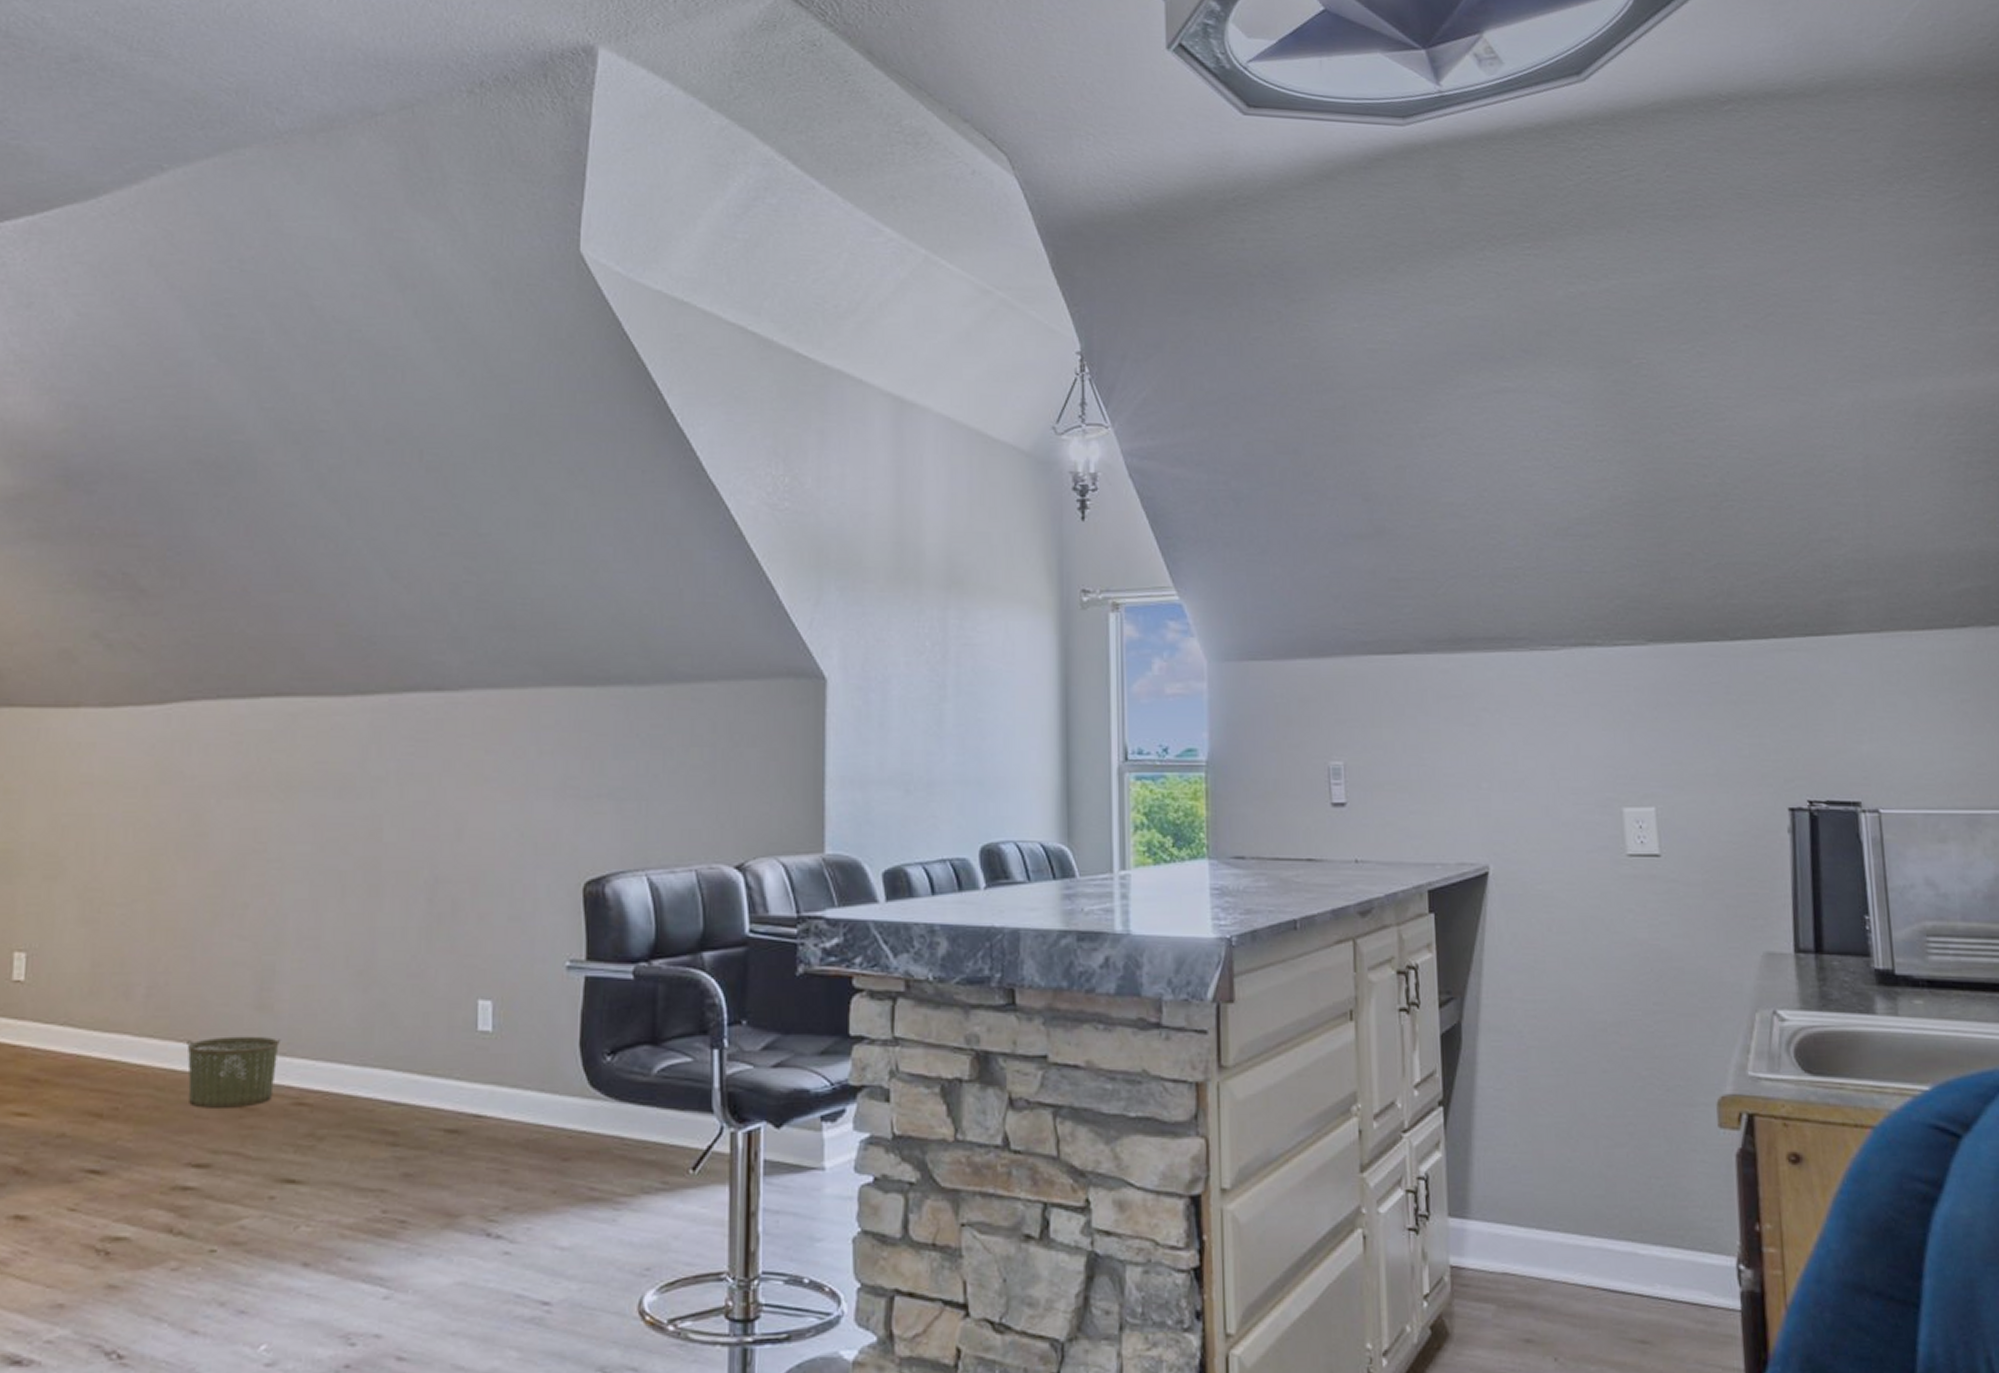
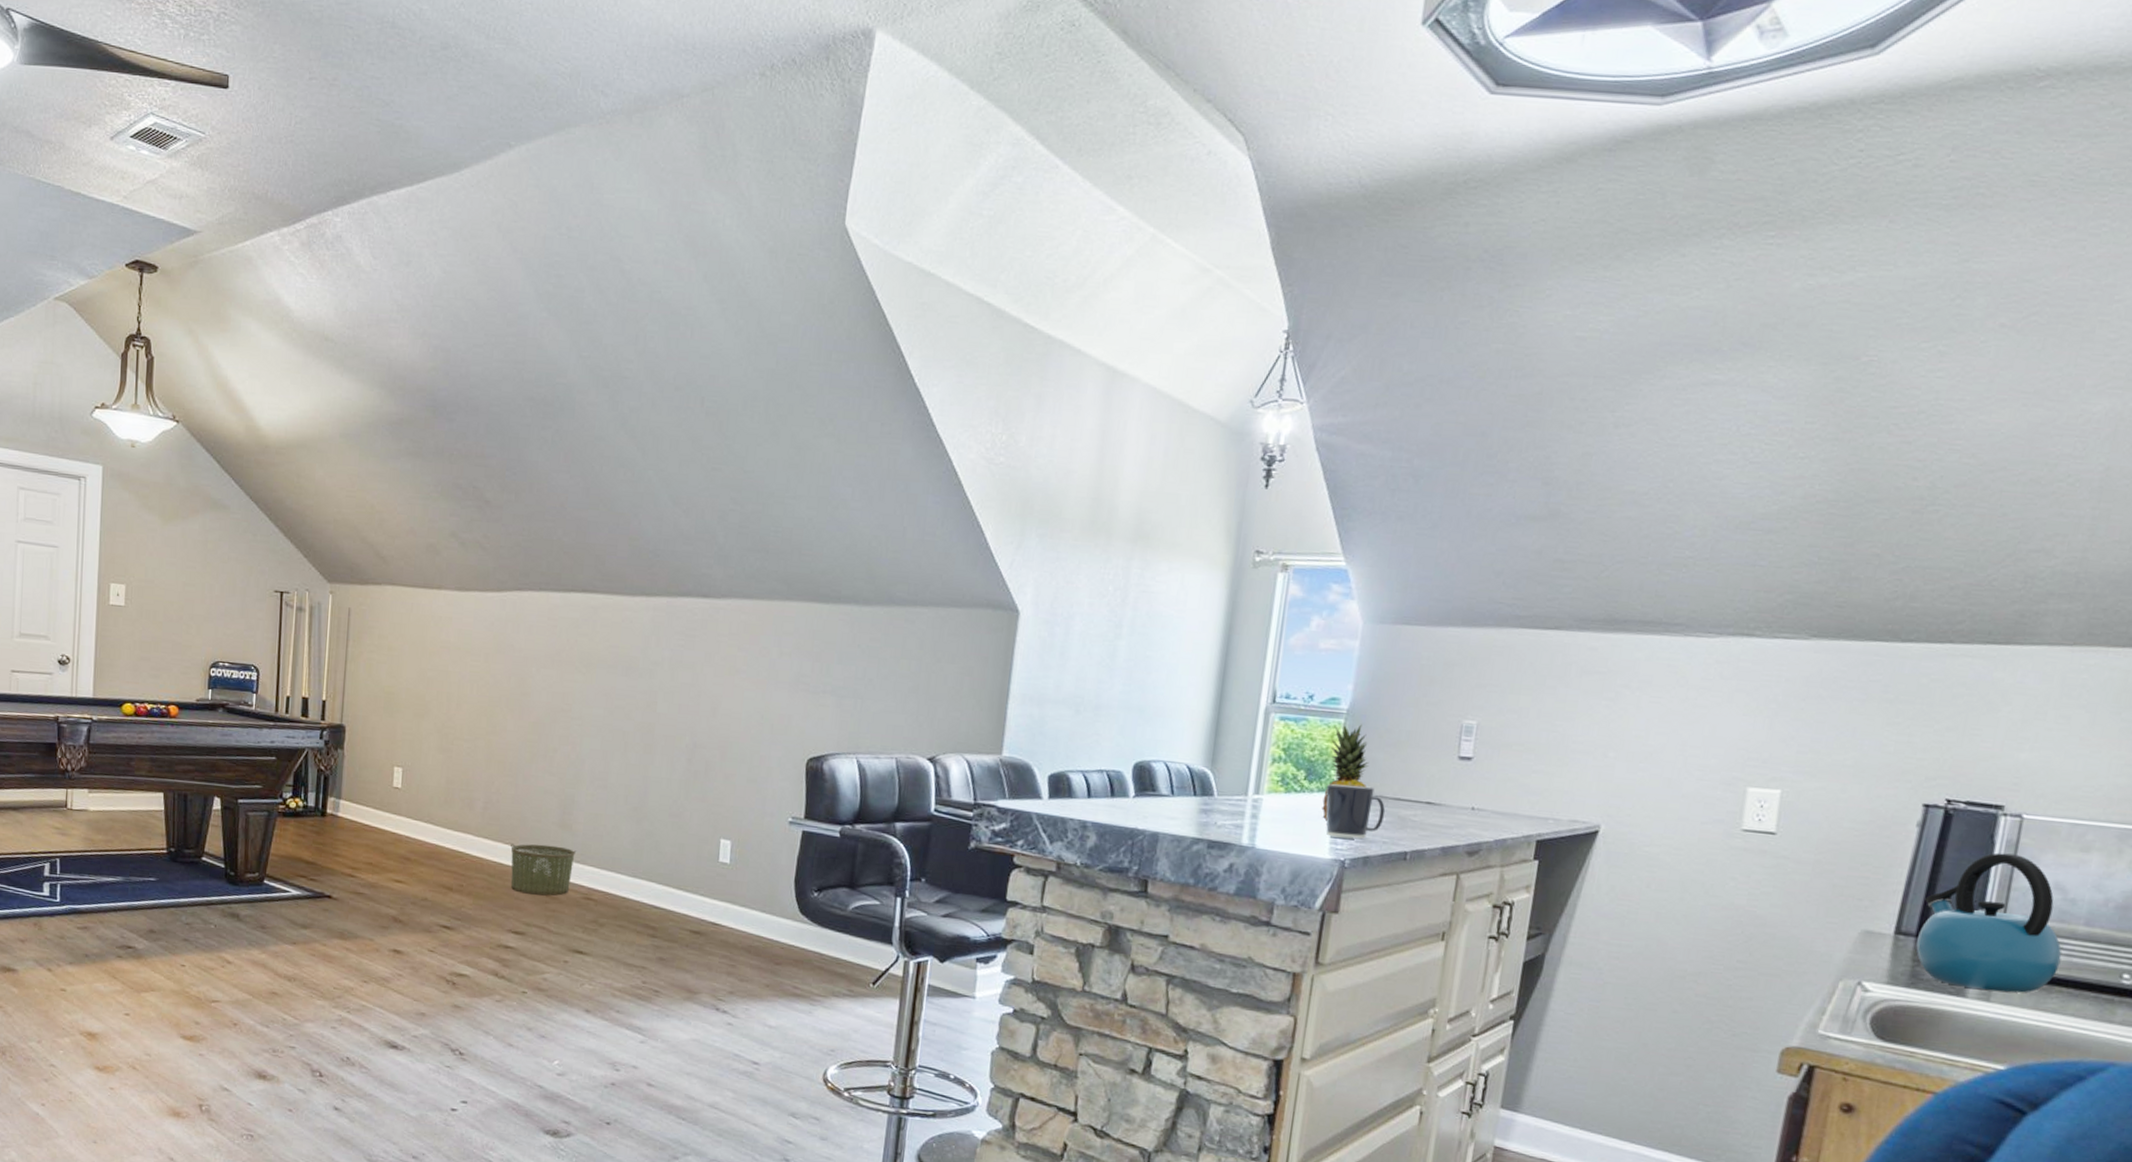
fruit: none [1195,776,1240,895] -> present [1322,724,1370,822]
mug: none [1197,847,1266,911] -> present [1325,784,1386,840]
kettle: none [1814,852,1951,1004] -> present [1916,852,2062,993]

